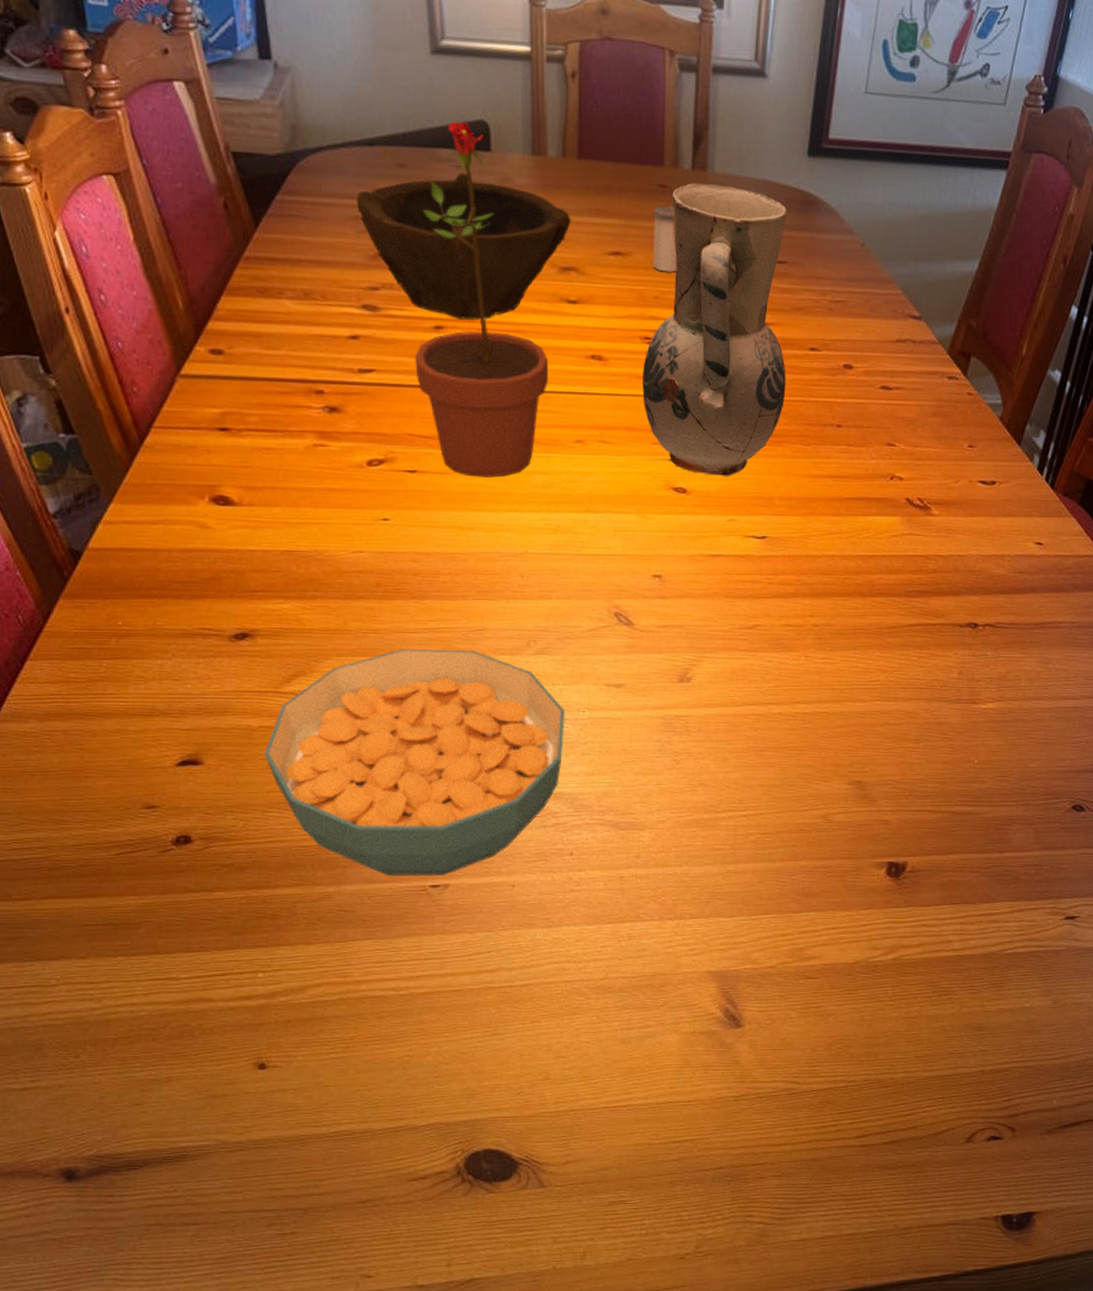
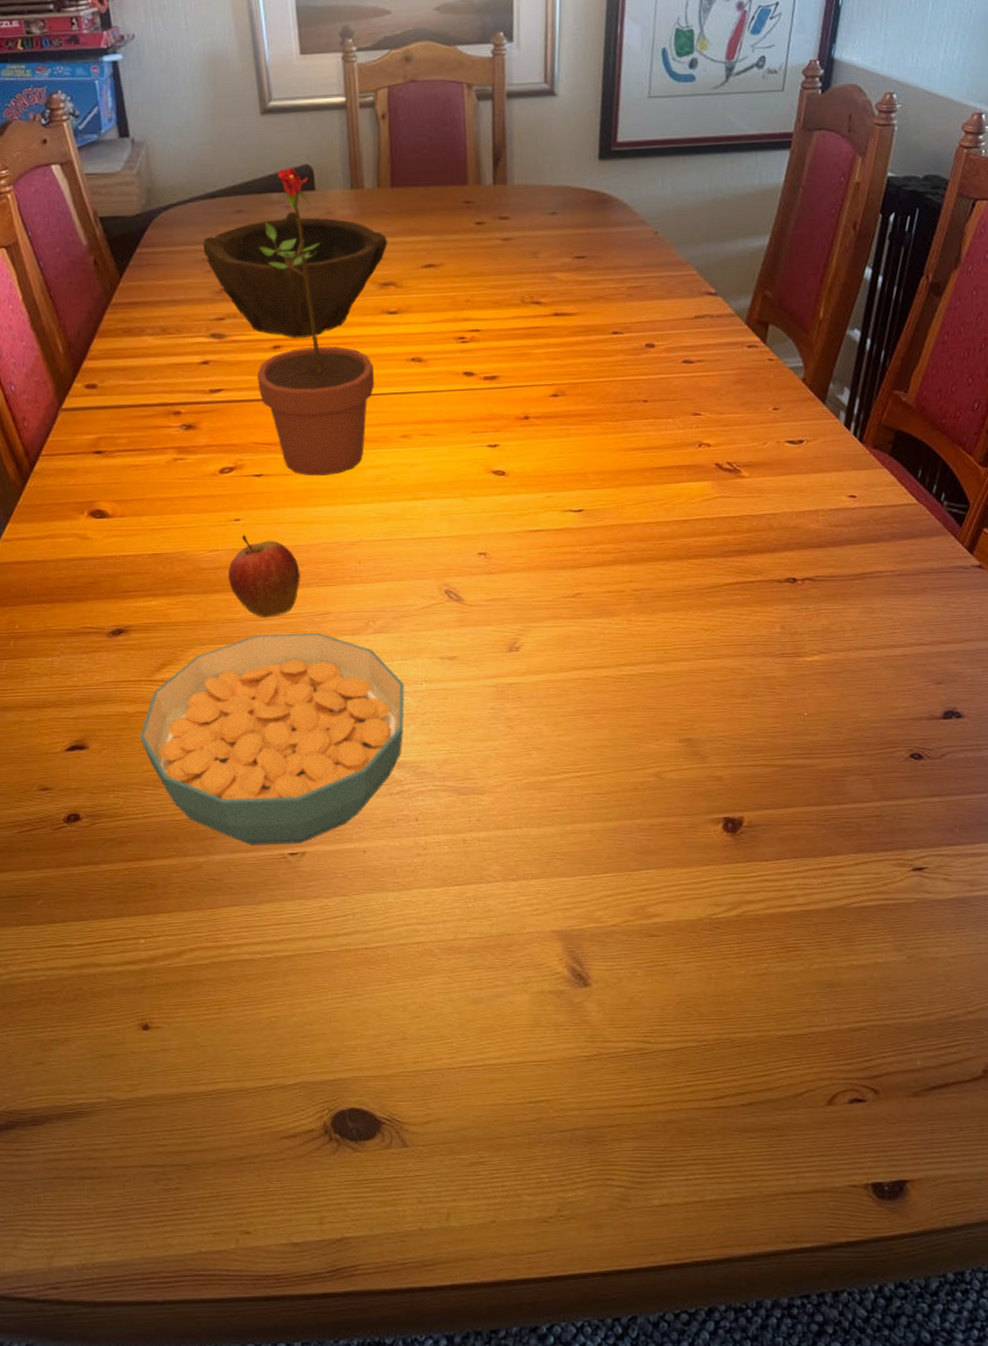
fruit: none [372,536,455,631] -> present [228,534,300,618]
vase: present [642,182,787,476] -> none [459,195,593,457]
salt shaker: present [652,205,676,273] -> none [460,218,484,278]

